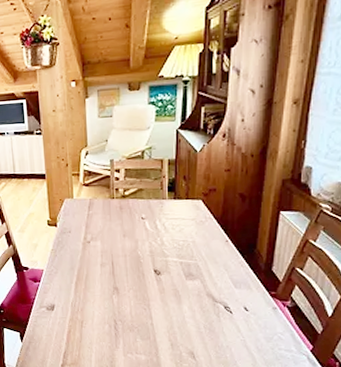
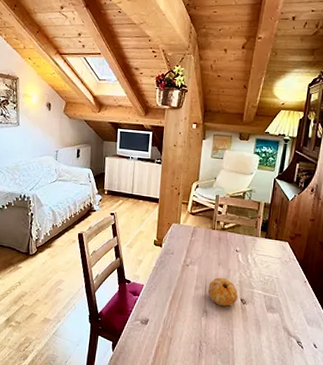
fruit: none [115,250,151,281] -> present [208,277,238,307]

